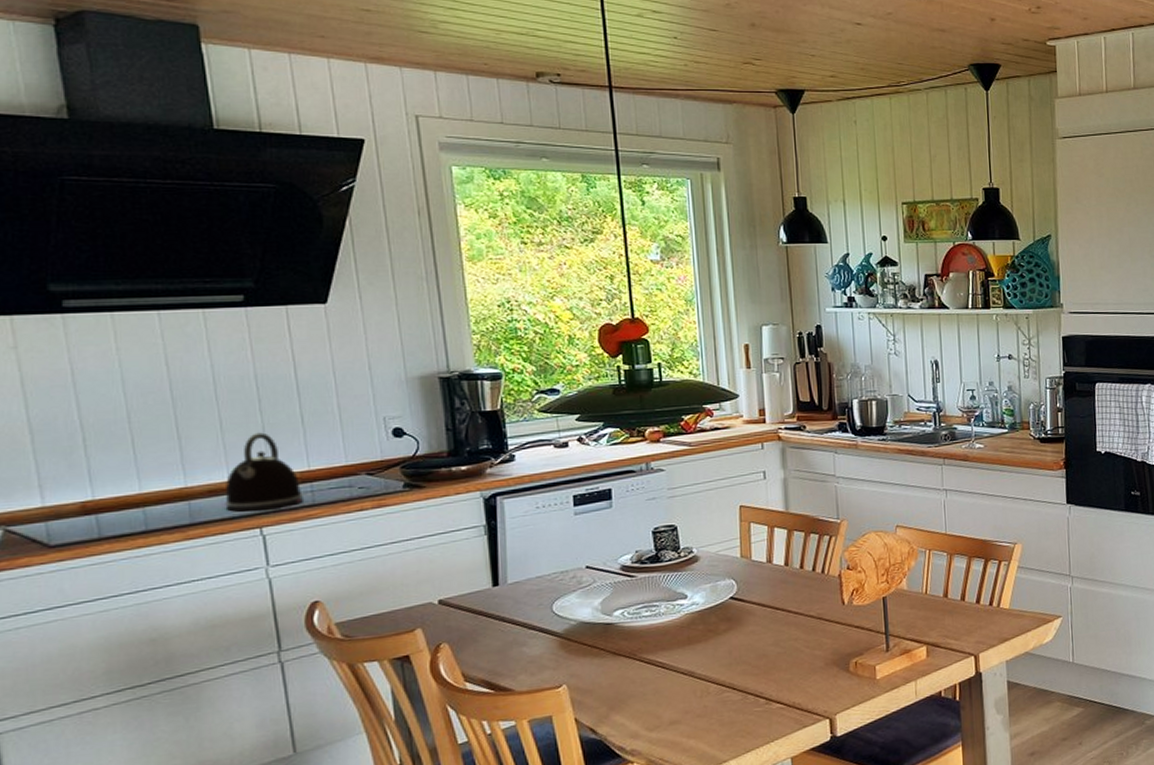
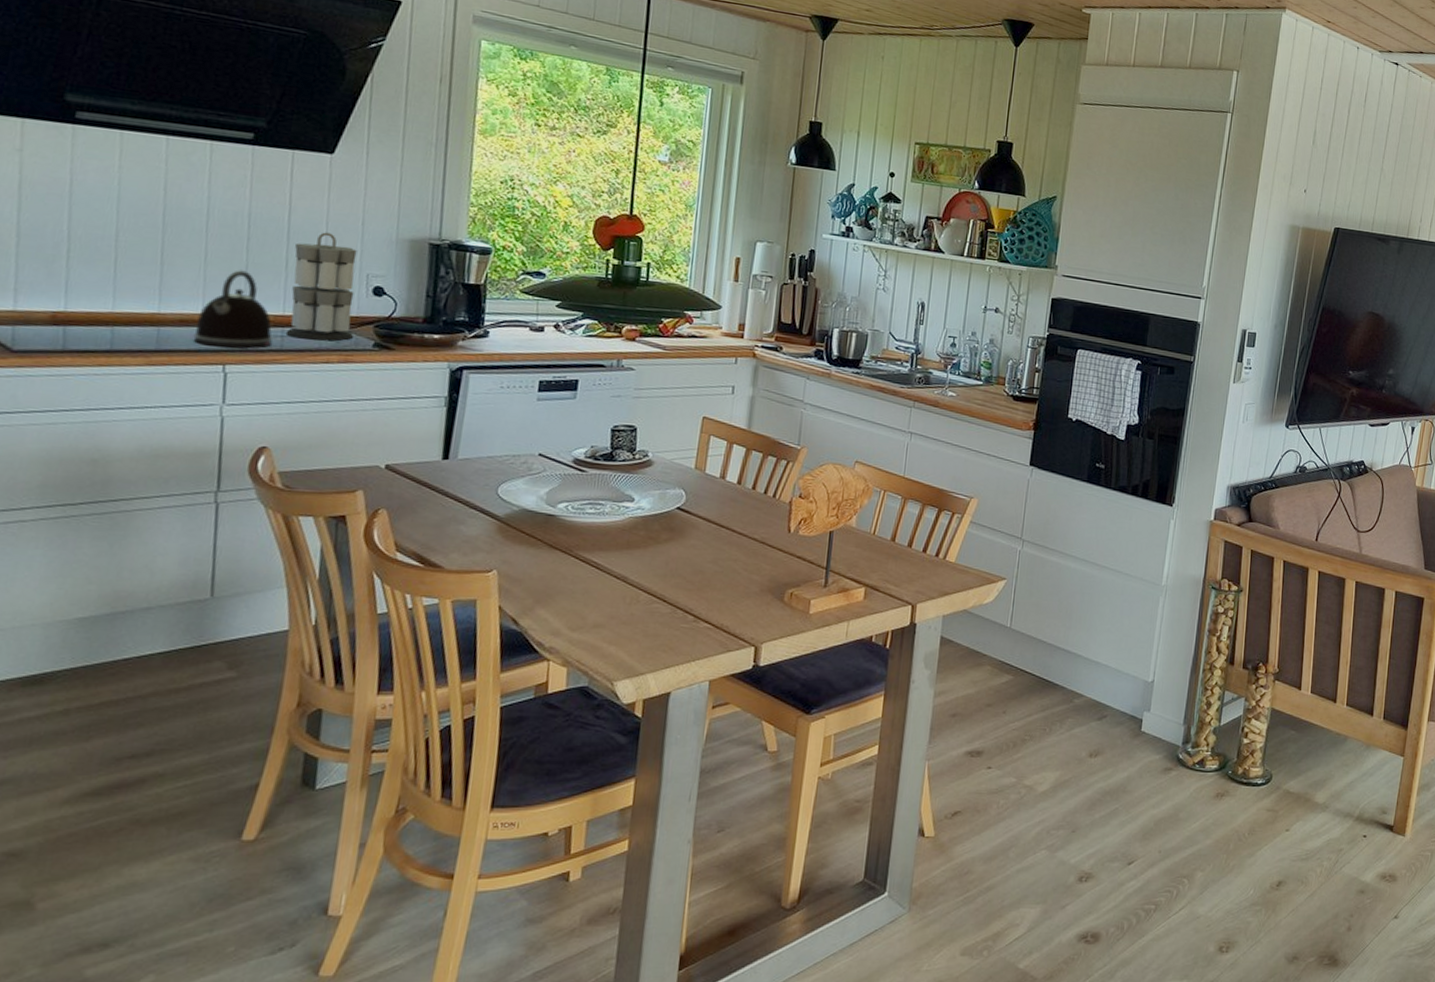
spice rack: none [307,382,382,491] -> present [285,232,357,342]

